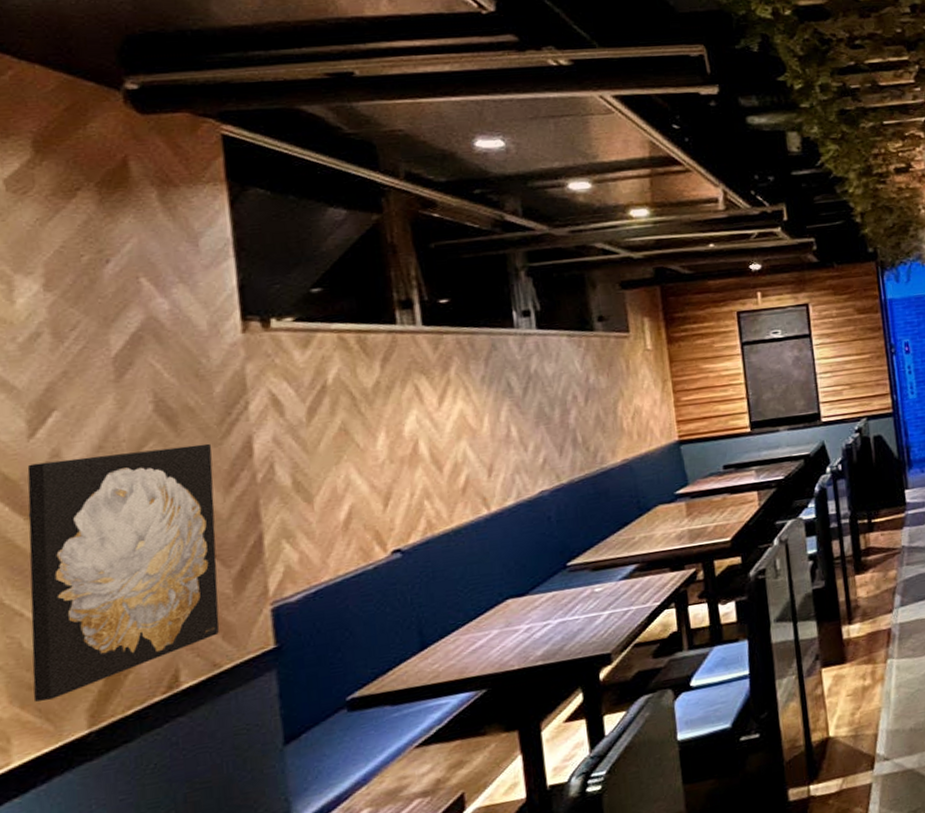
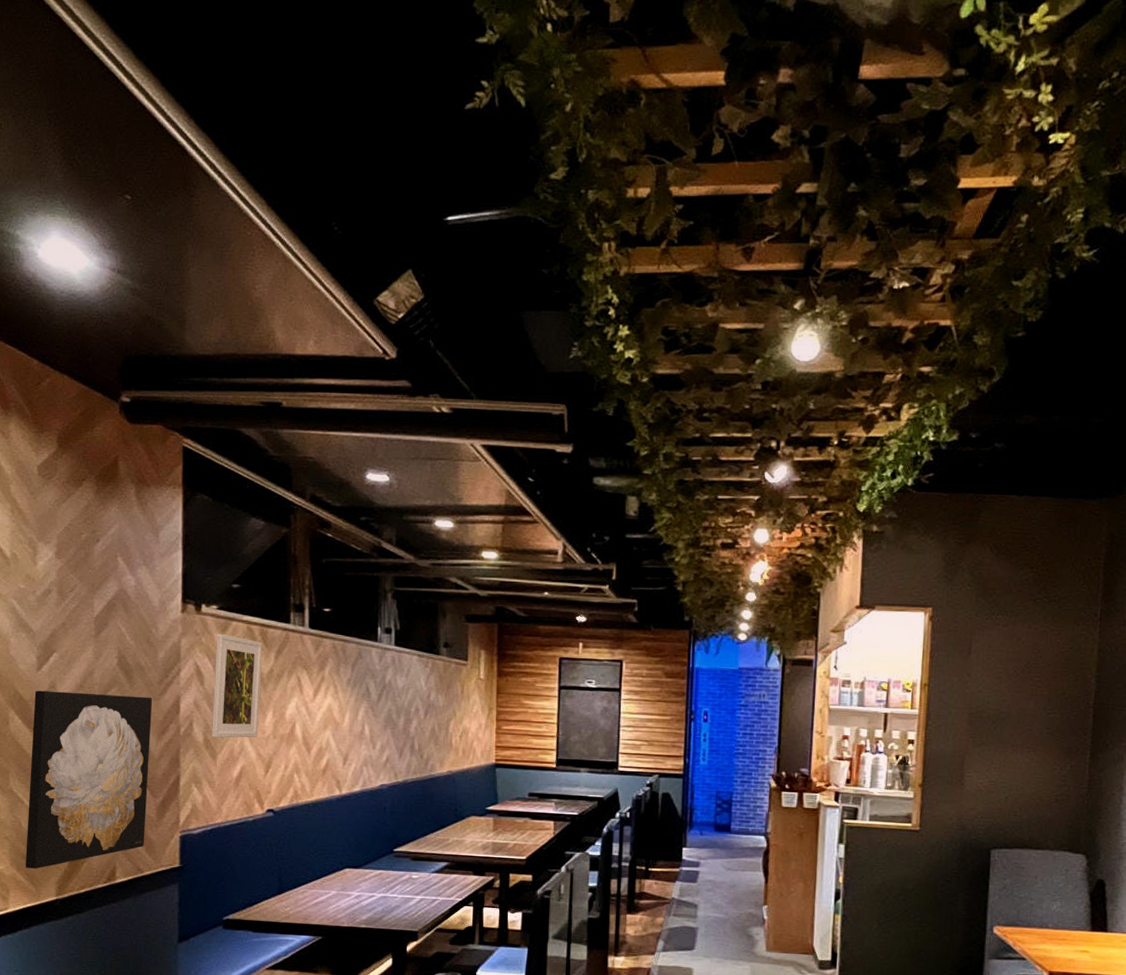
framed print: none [295,350,368,478] -> present [212,634,263,738]

